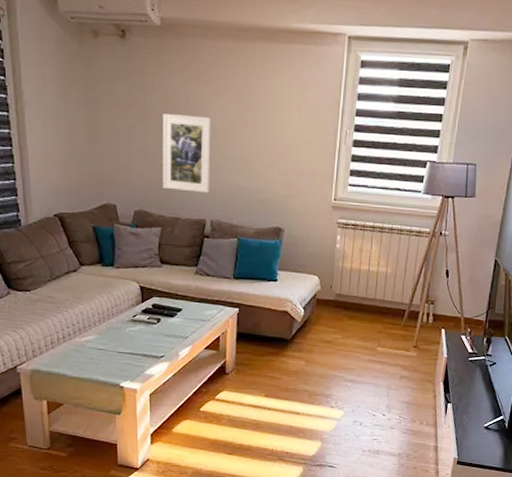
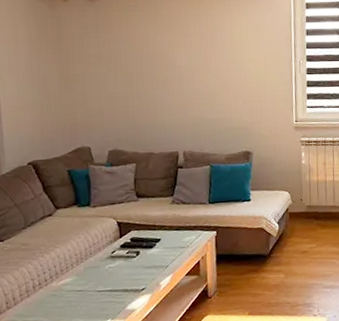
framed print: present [163,114,211,193] -> none [132,60,181,128]

